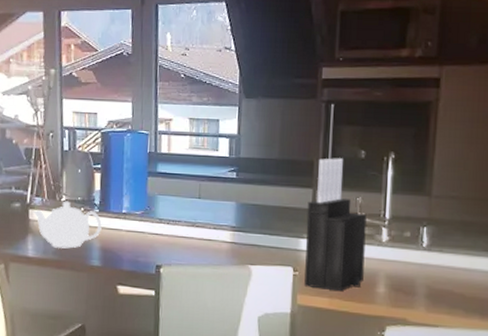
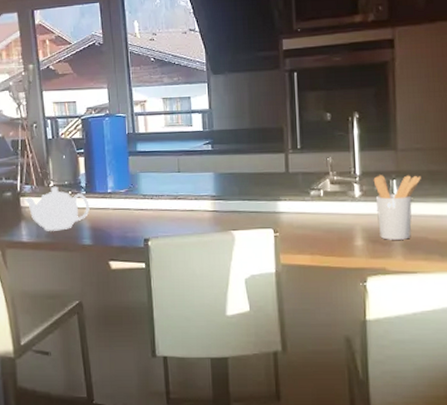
knife block: present [304,158,367,292] -> none [281,122,341,248]
utensil holder: none [403,221,453,291] -> present [373,175,421,240]

